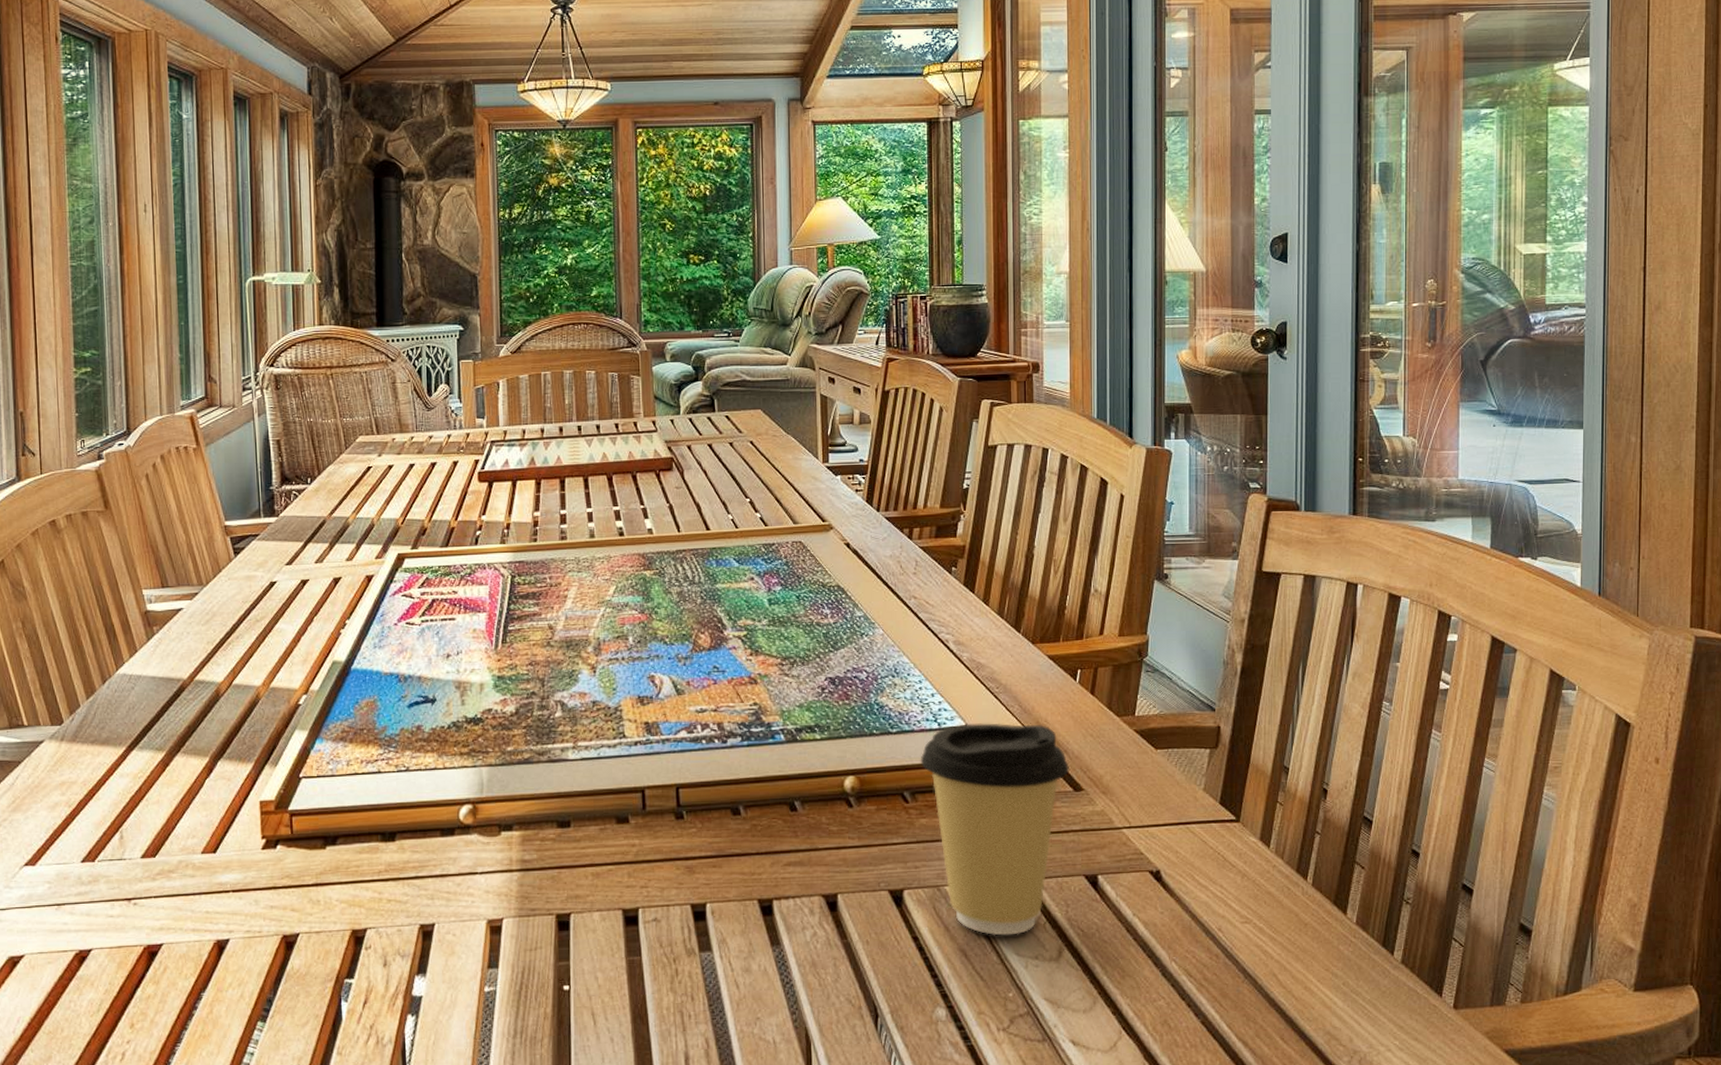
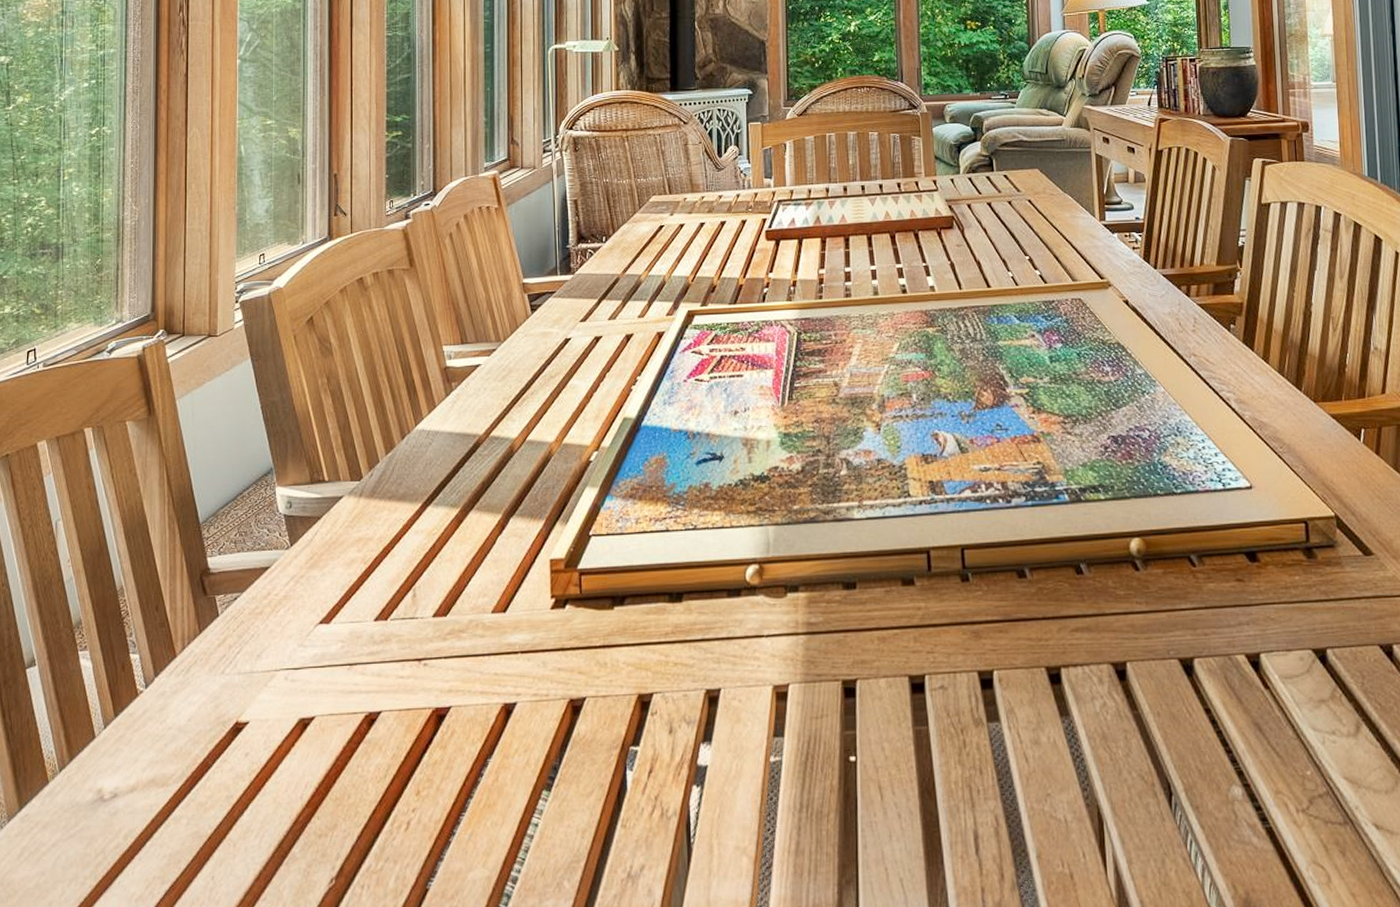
coffee cup: present [920,723,1069,936] -> none [1205,484,1358,709]

